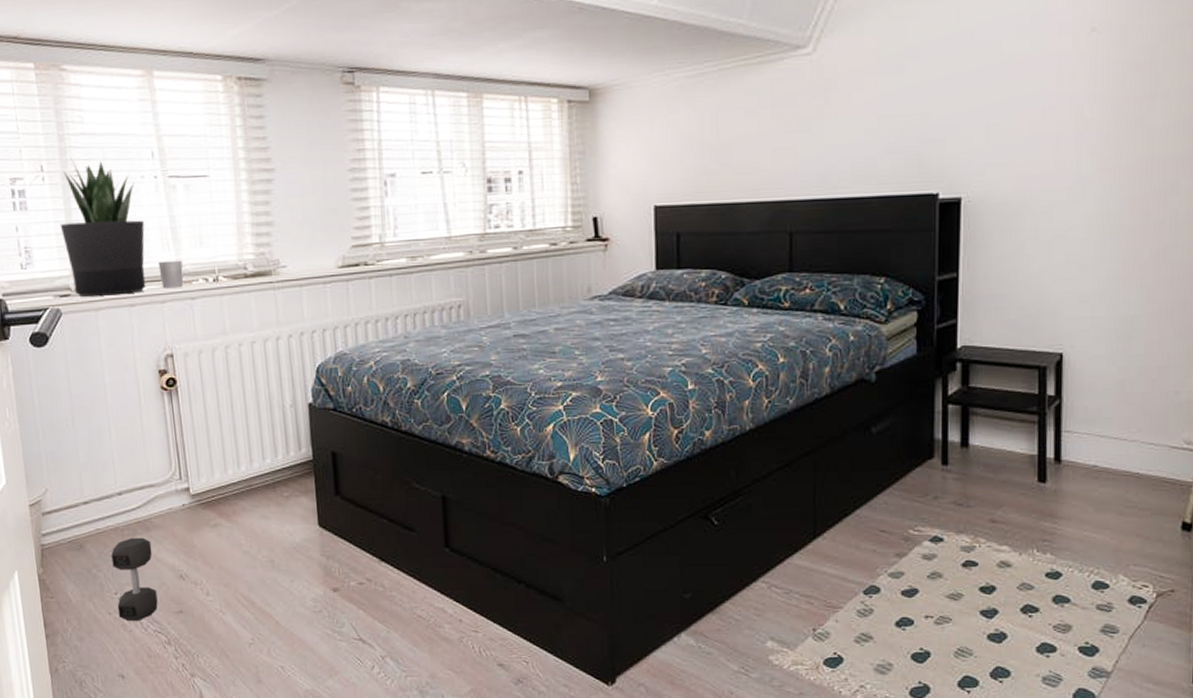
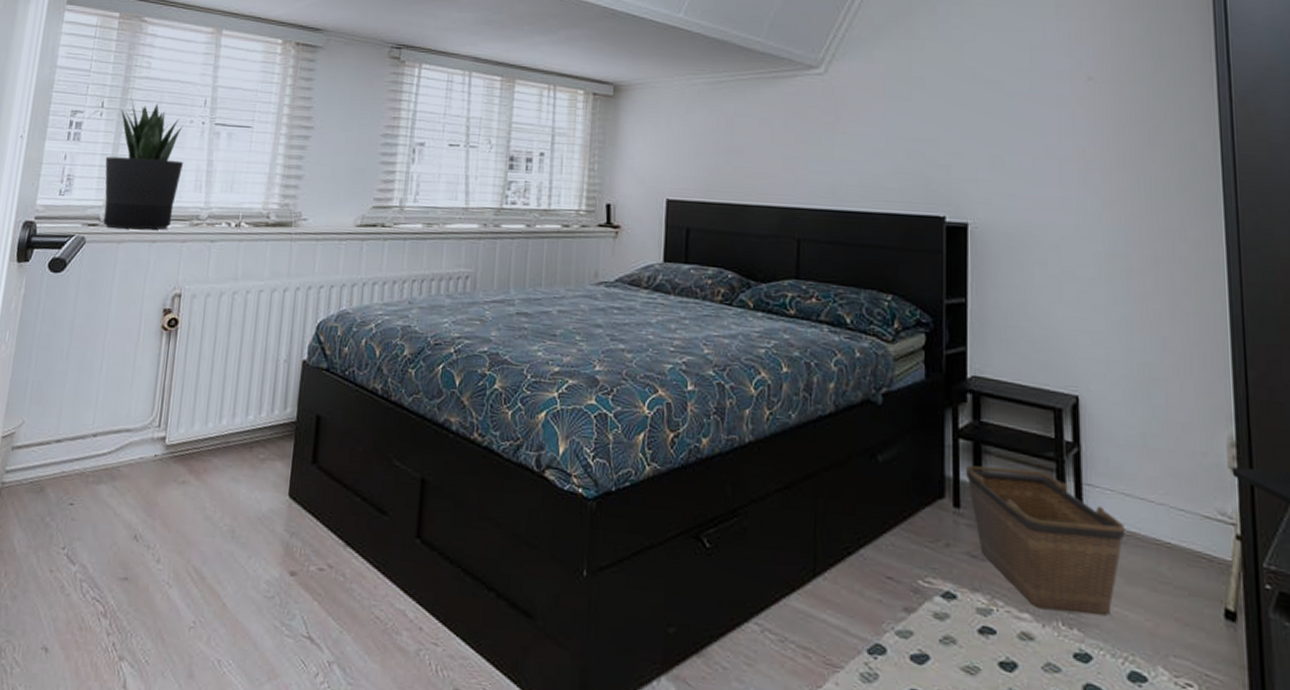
dumbbell: present [111,537,158,620] -> none [59,485,114,584]
candle holder: present [158,260,184,289] -> none [186,201,210,230]
bicycle basket: none [953,425,1099,541] -> present [965,465,1126,615]

